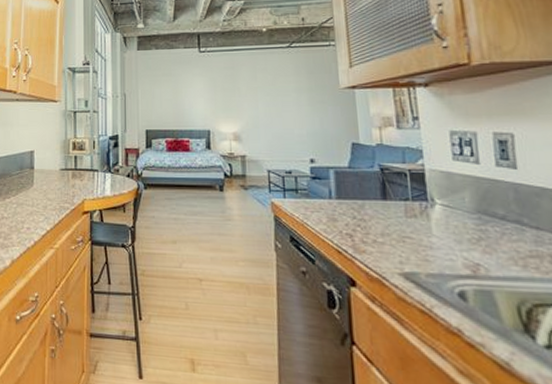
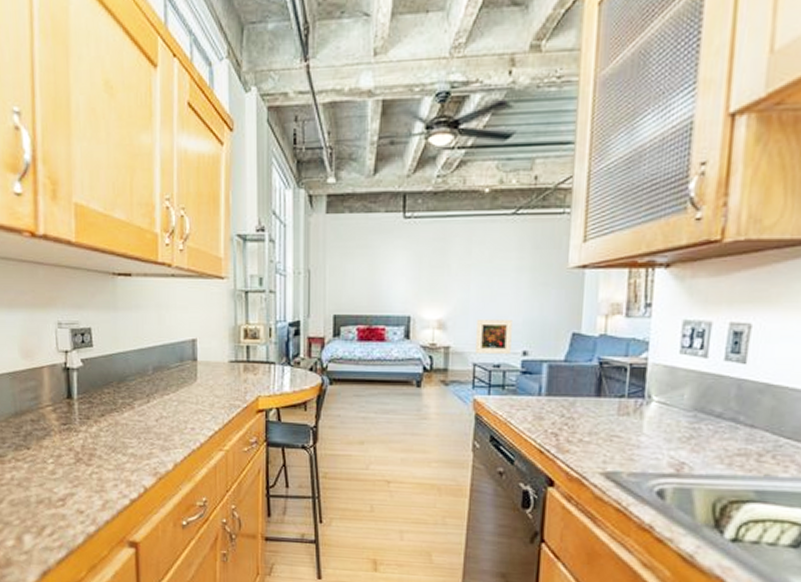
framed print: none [267,131,299,161] -> present [476,318,512,354]

